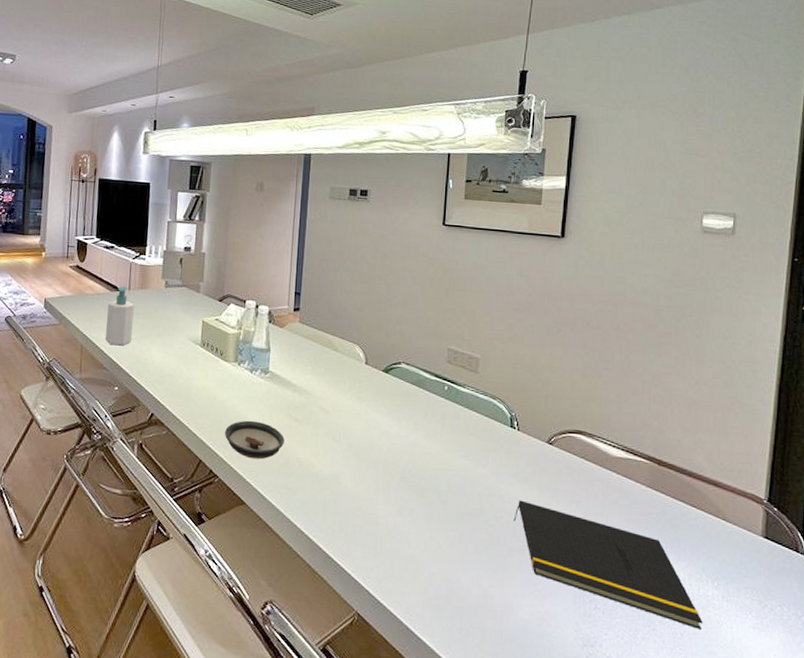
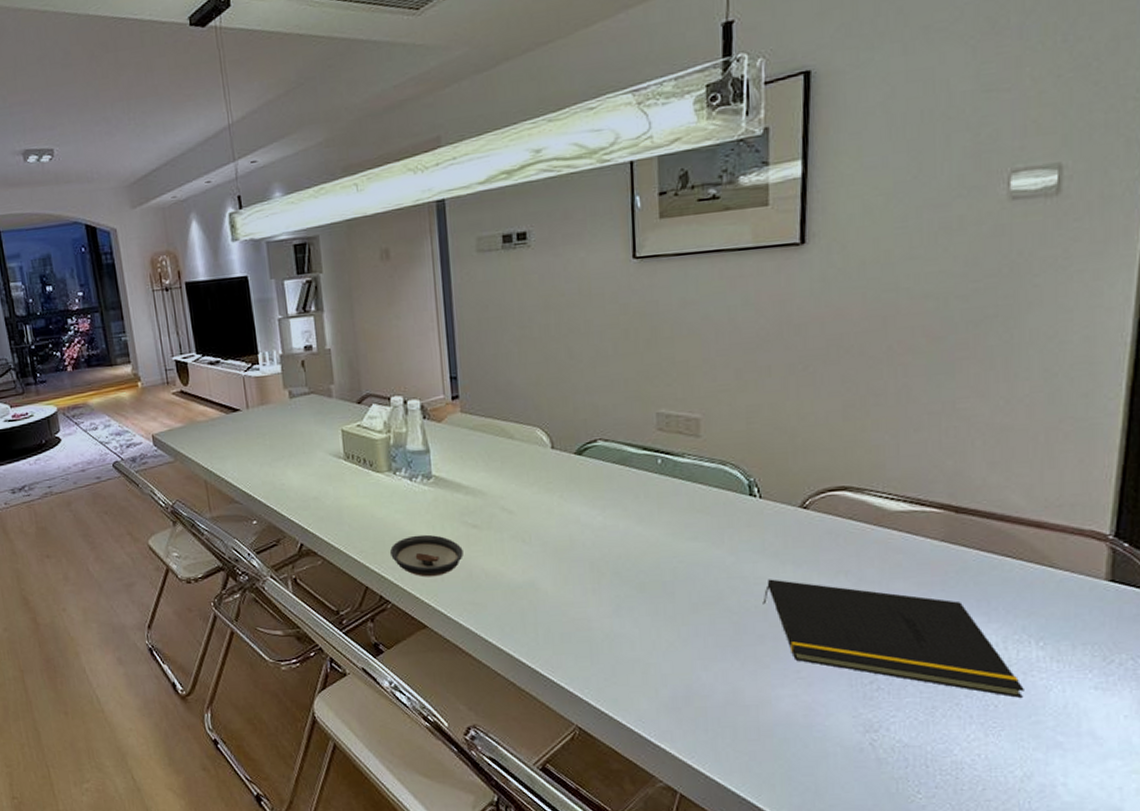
soap bottle: present [105,286,134,346] -> none [225,405,262,475]

